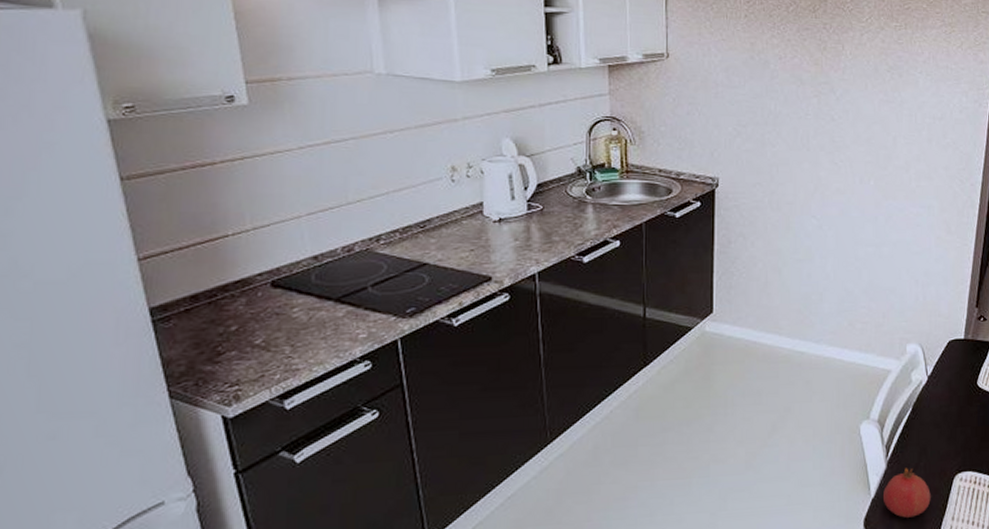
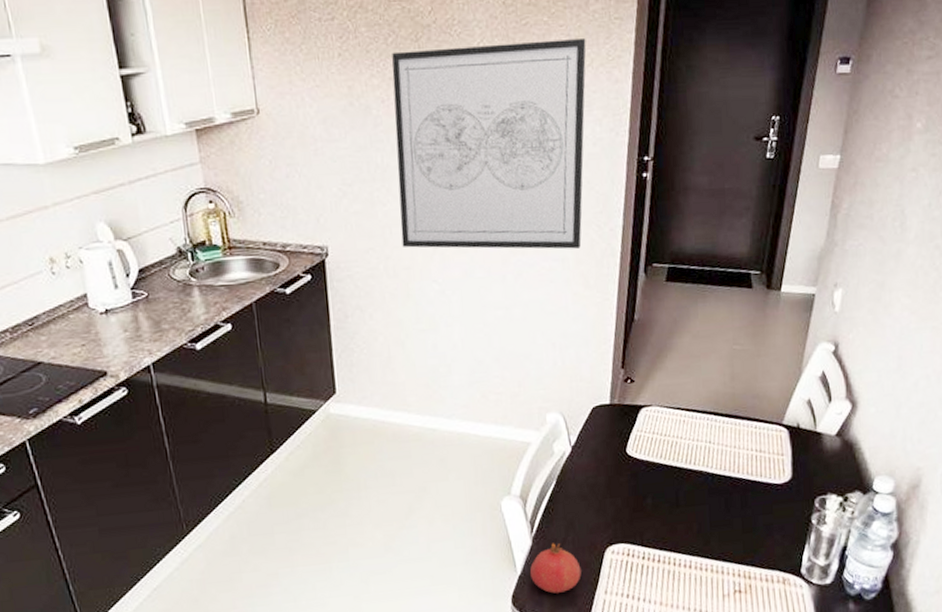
wall art: none [787,19,958,198] -> present [392,39,587,249]

